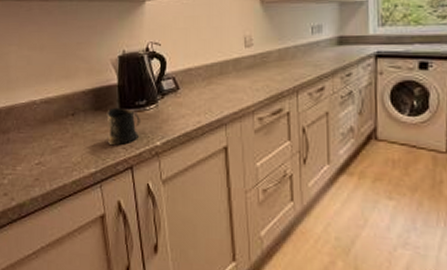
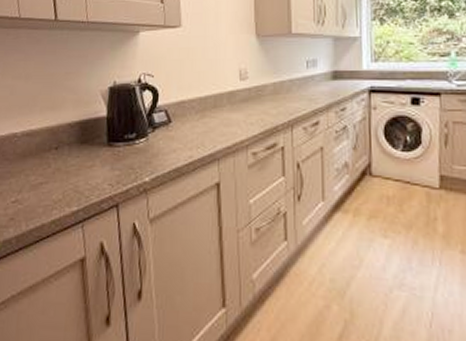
mug: present [106,107,140,145] -> none [92,141,129,181]

